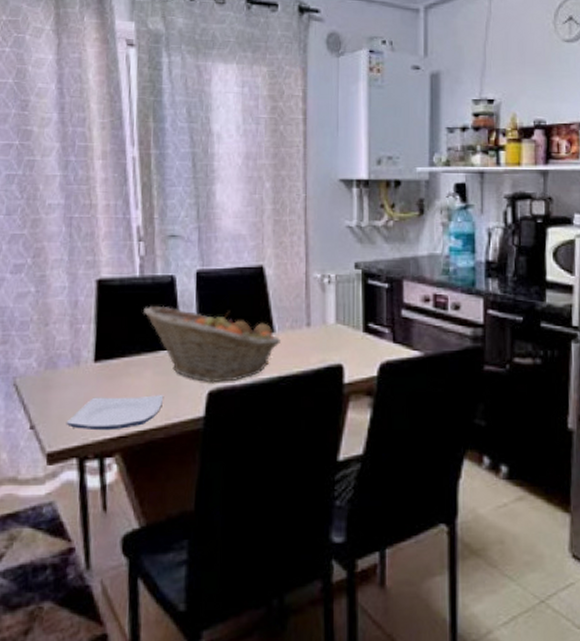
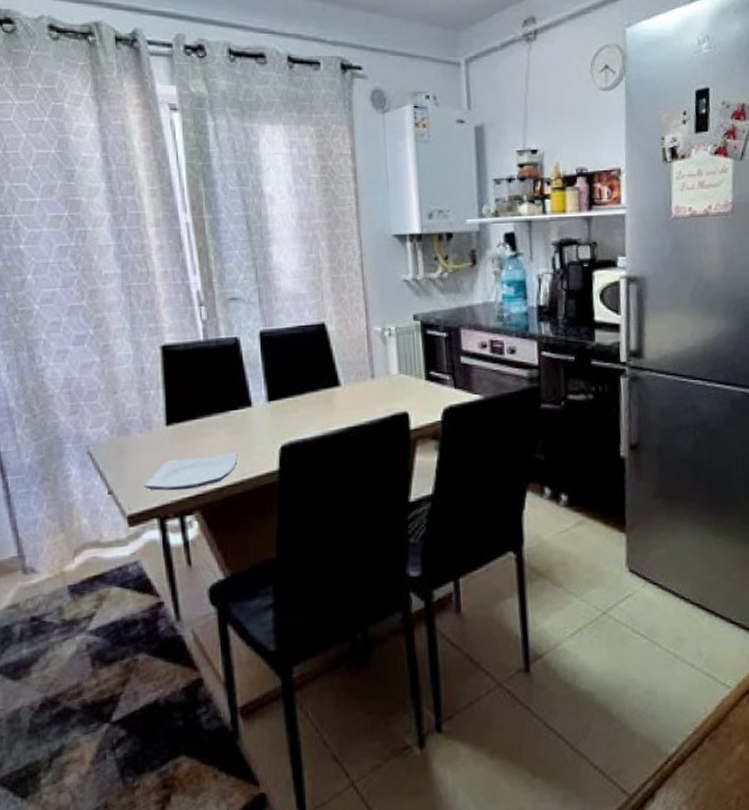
fruit basket: present [144,305,280,383] -> none [211,367,347,438]

